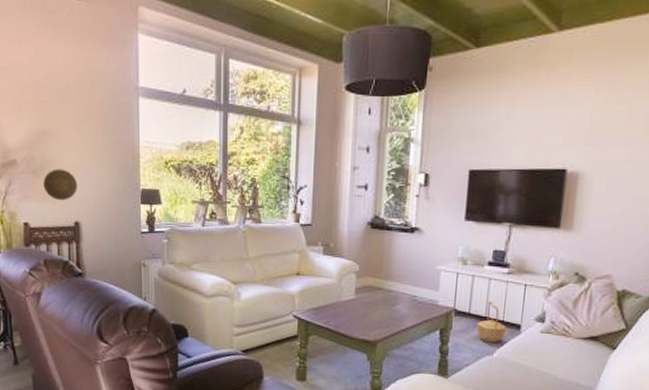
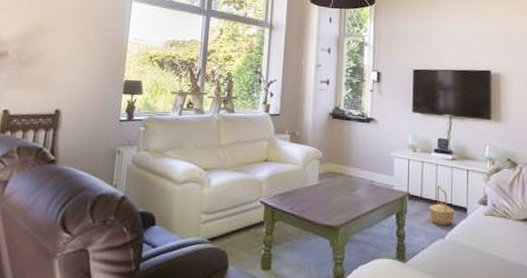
decorative plate: present [43,169,77,201] -> none [30,60,64,90]

